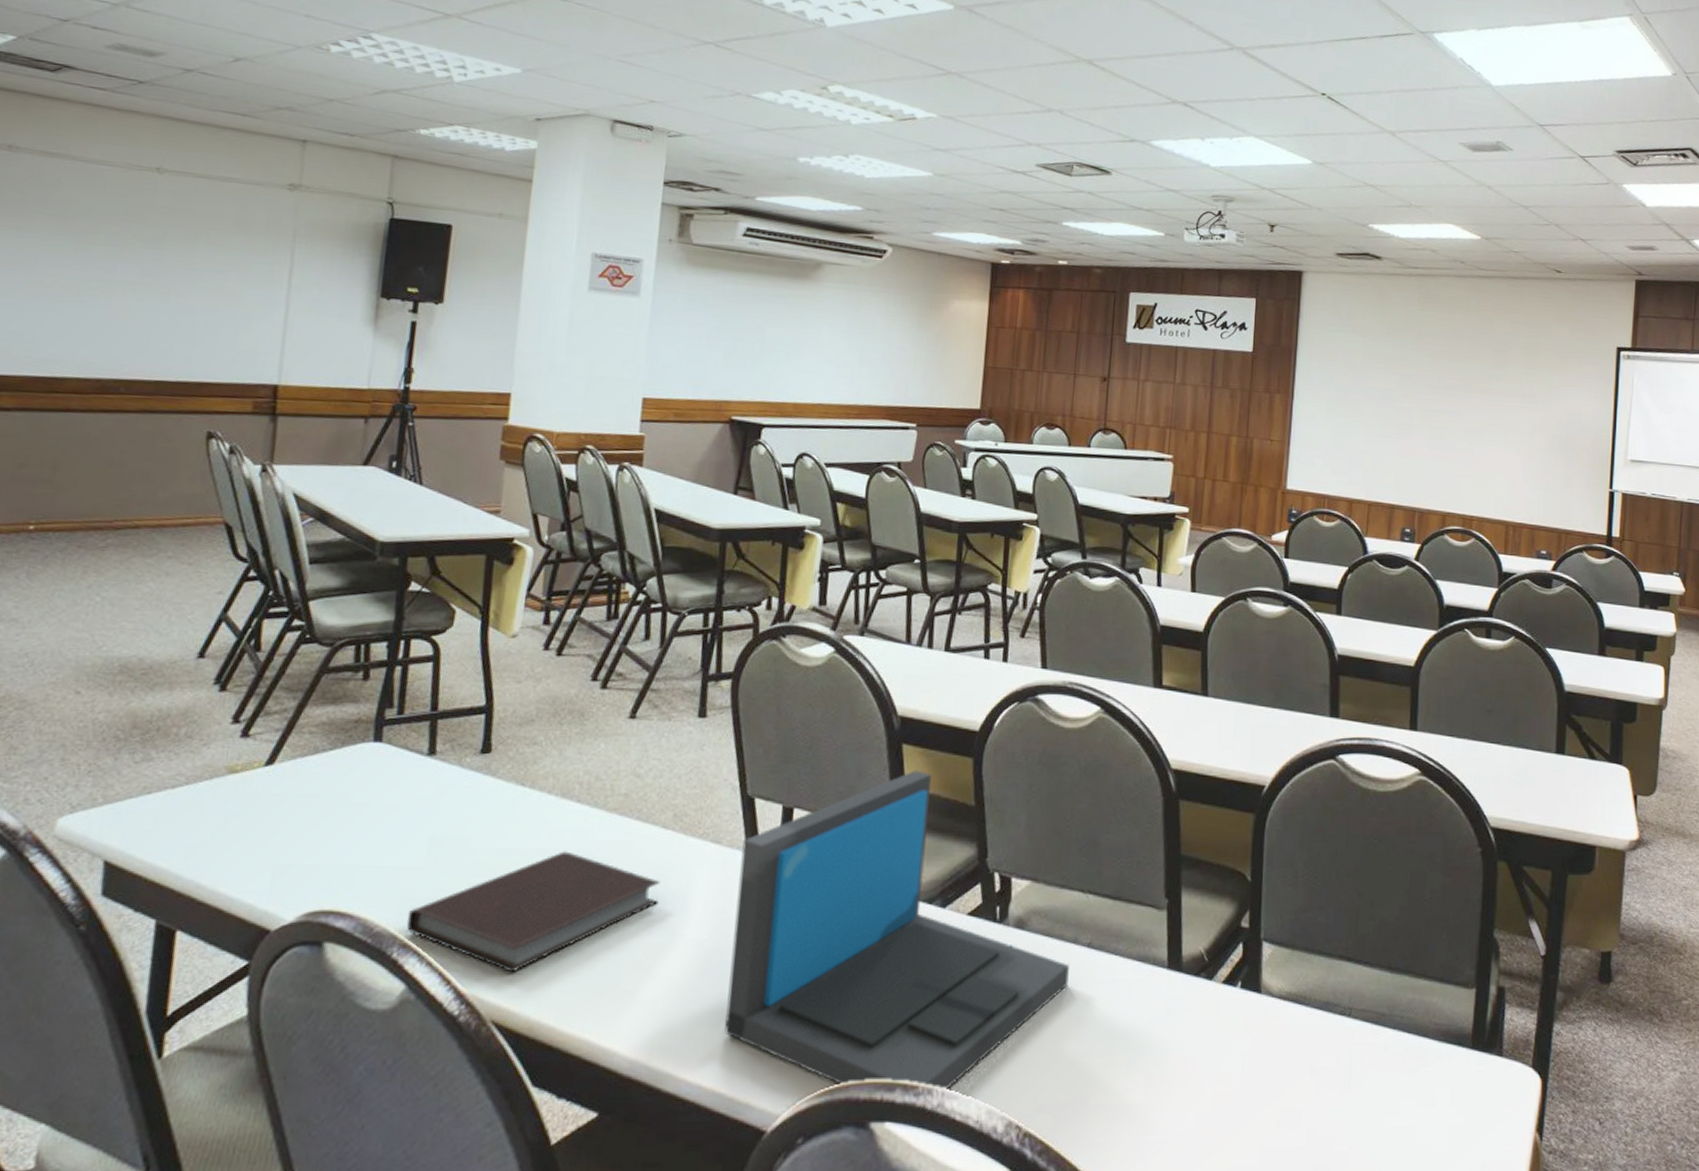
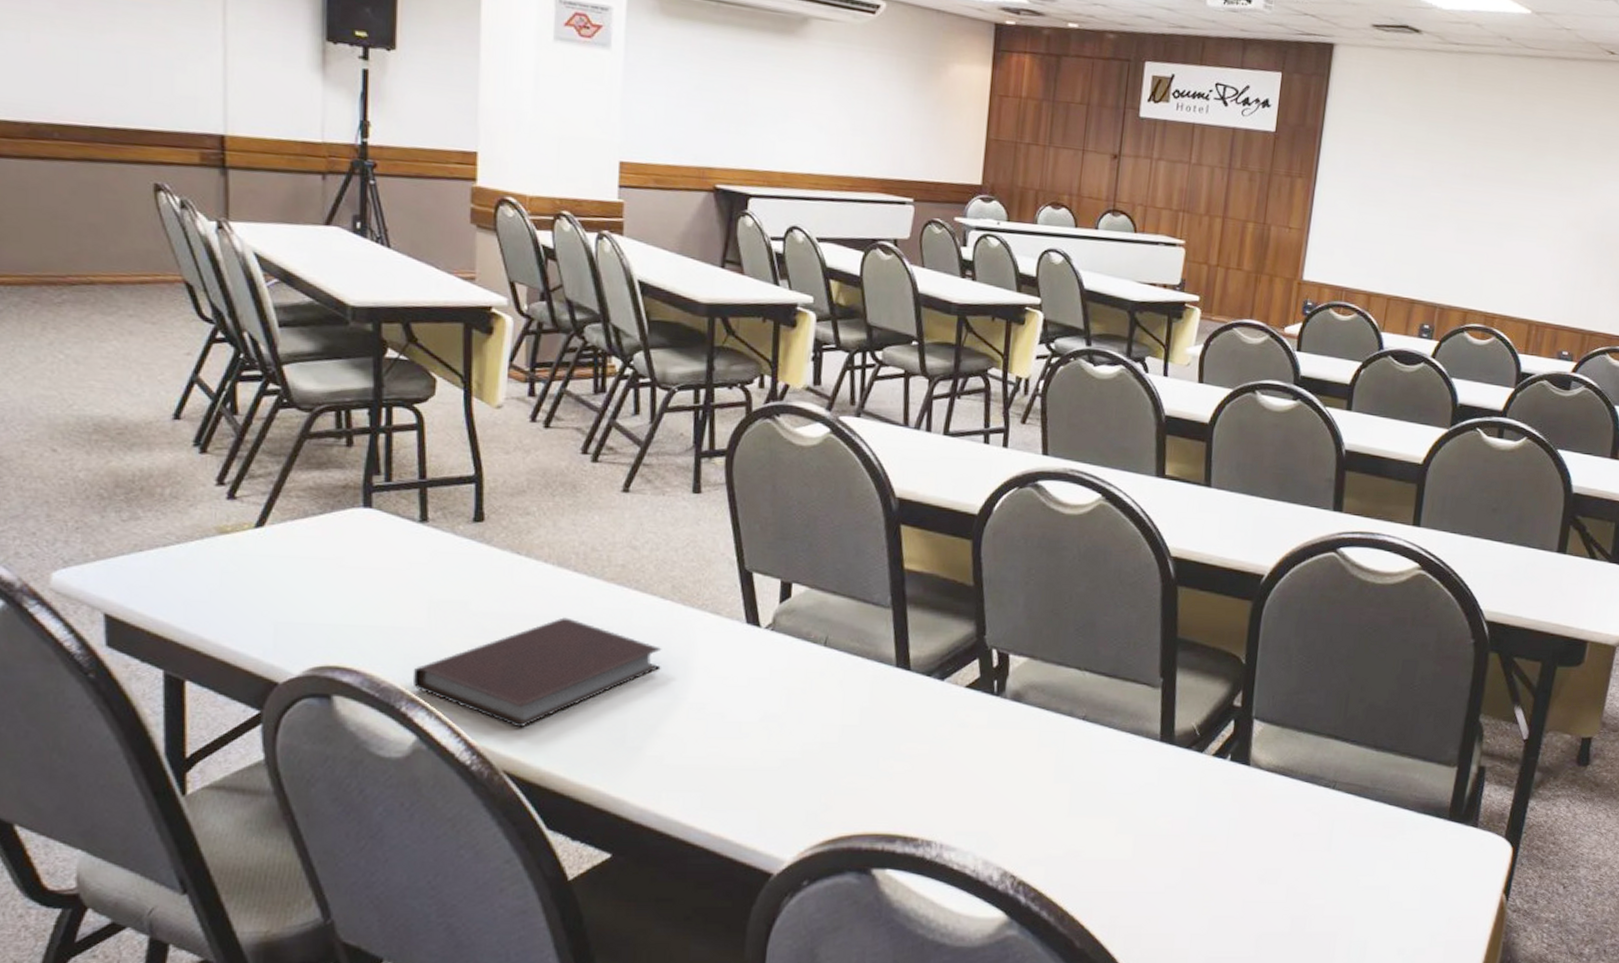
laptop: present [724,770,1069,1091] -> none [730,550,1065,843]

